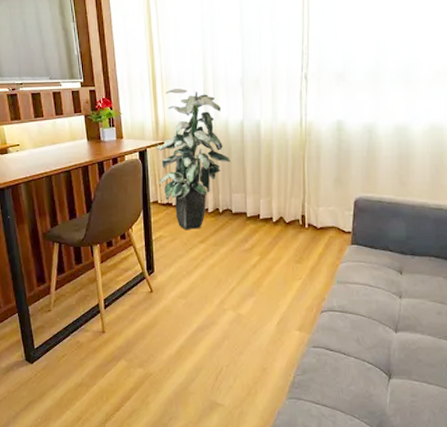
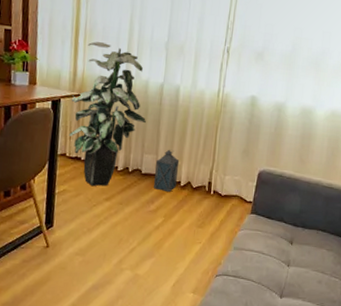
lantern: none [244,186,269,229] -> present [154,149,180,192]

